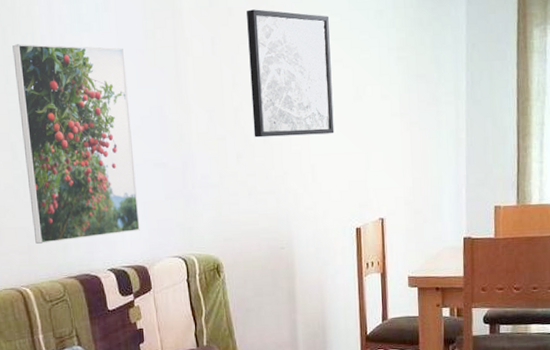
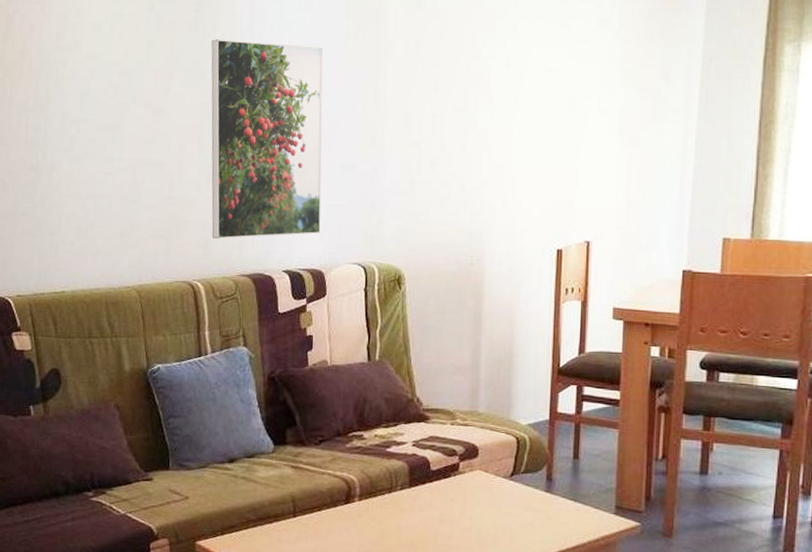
wall art: present [247,9,334,138] -> none [452,13,545,147]

